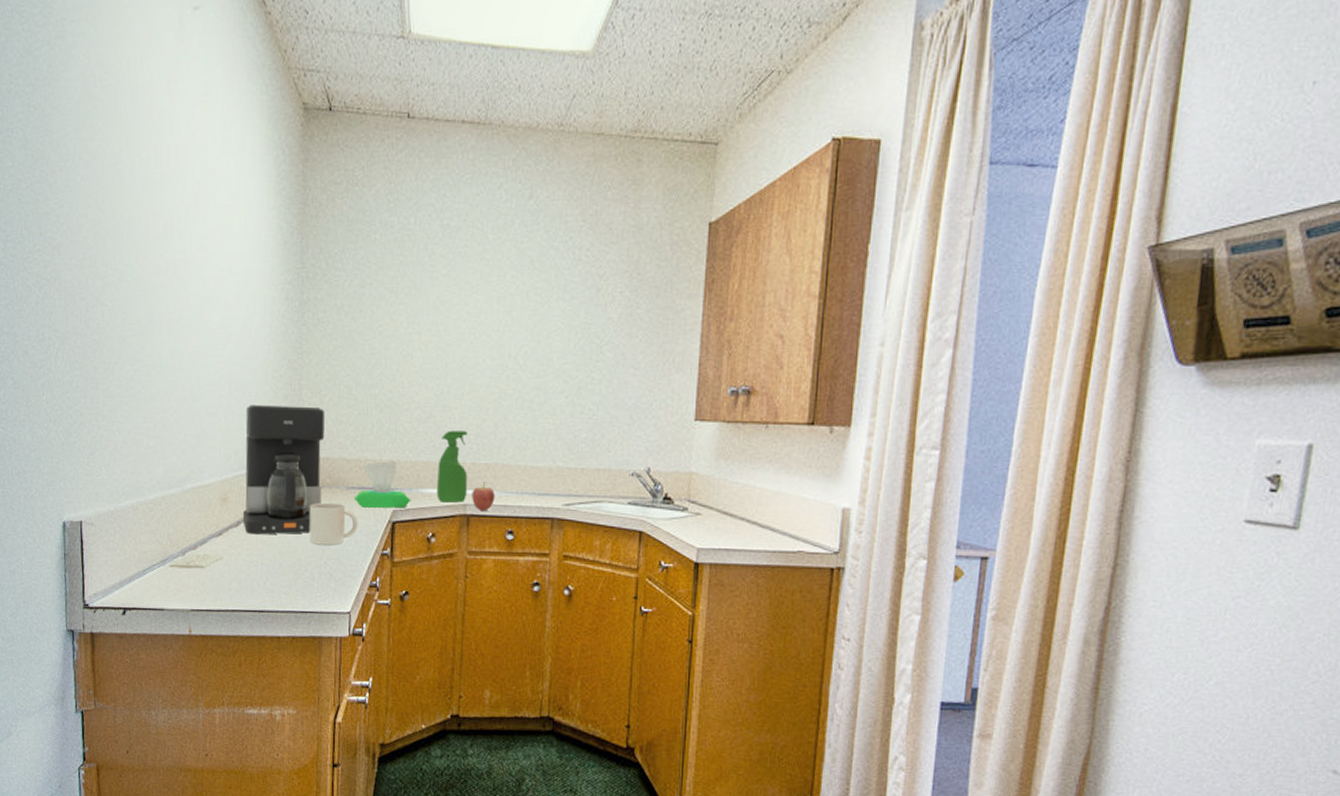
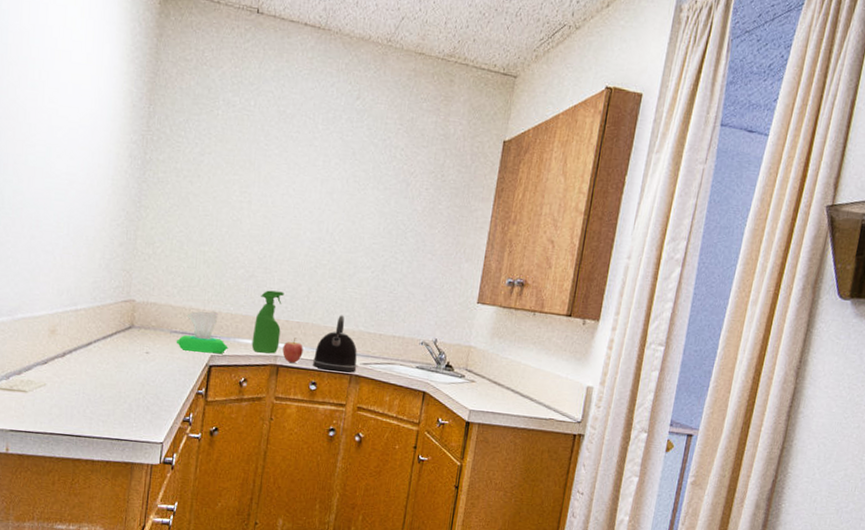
coffee maker: present [242,404,325,535] -> none [68,247,157,369]
mug: present [308,502,358,545] -> none [130,342,178,382]
kettle: none [506,450,558,516] -> present [312,315,357,373]

